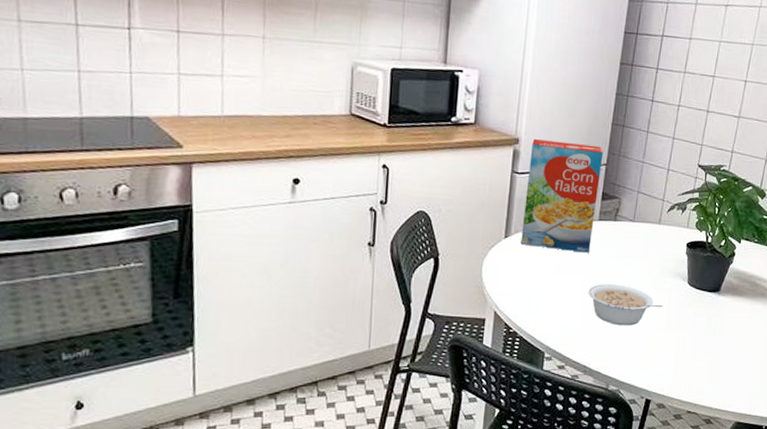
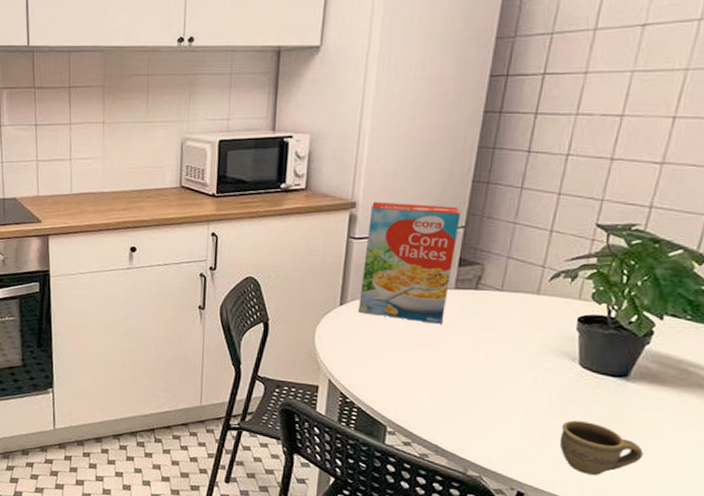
legume: present [588,284,663,326] -> none [440,358,543,408]
cup: none [675,332,730,376] -> present [559,420,643,475]

